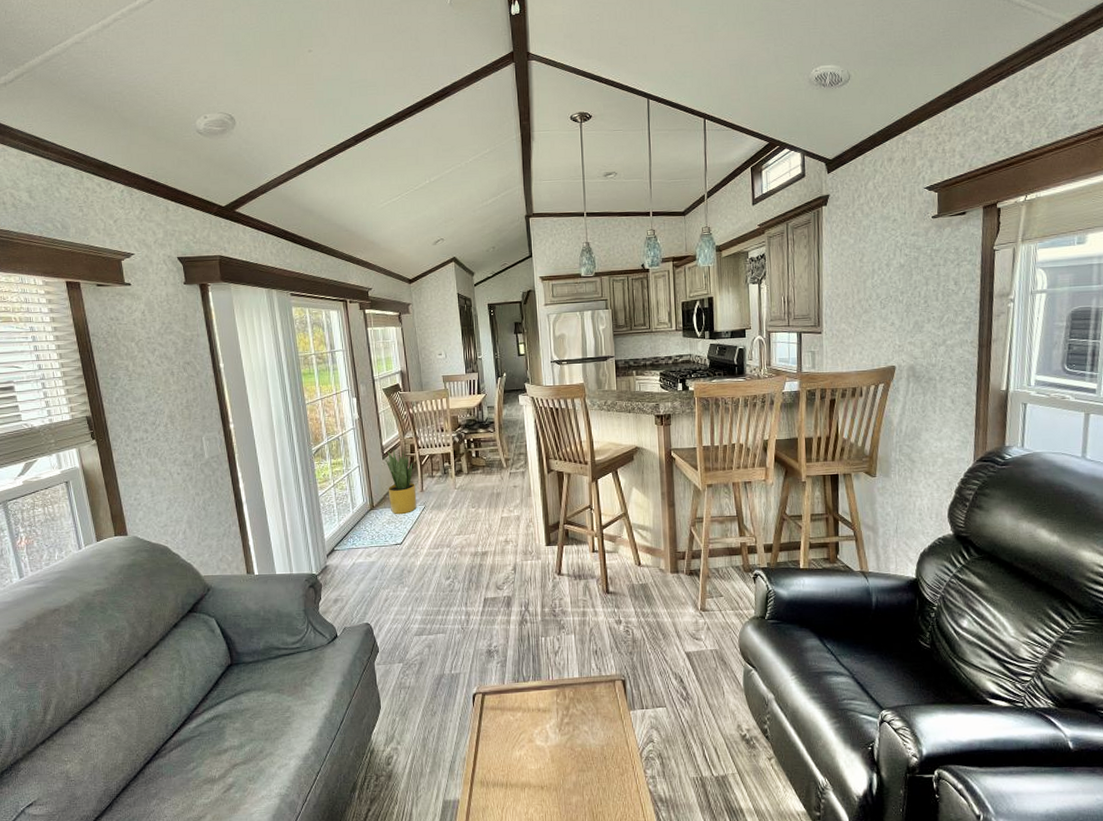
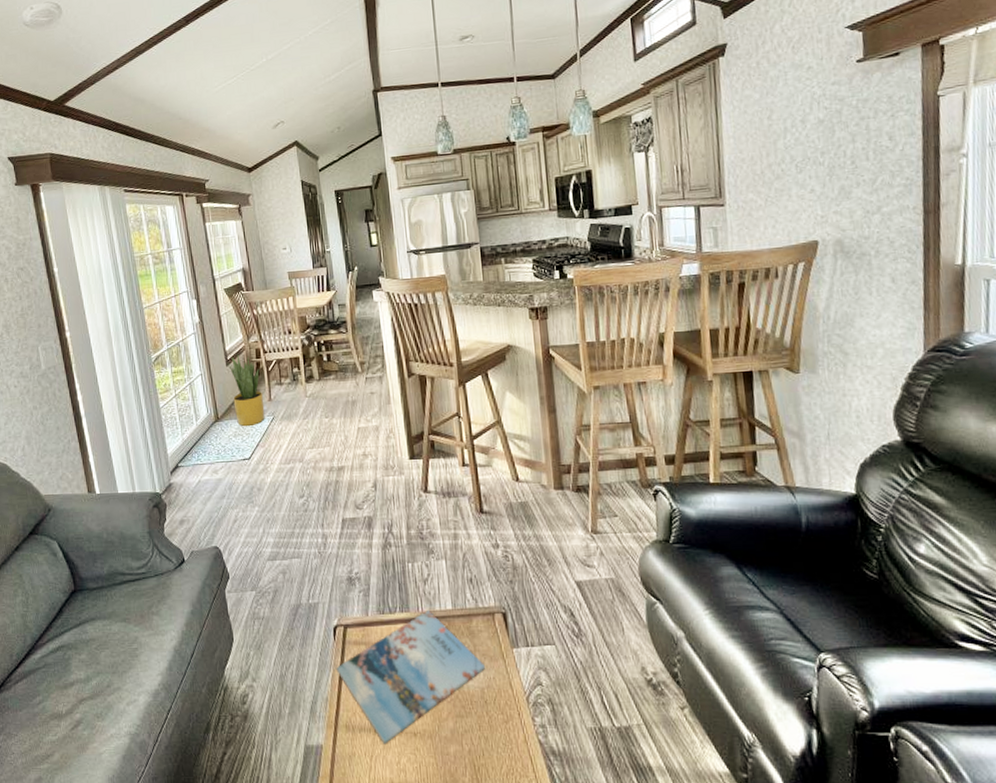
magazine: none [474,678,605,797] -> present [336,609,485,745]

